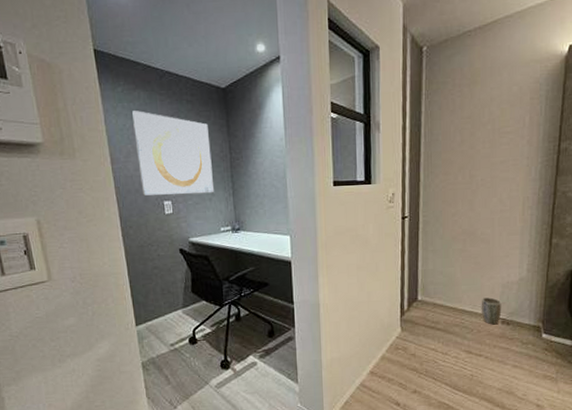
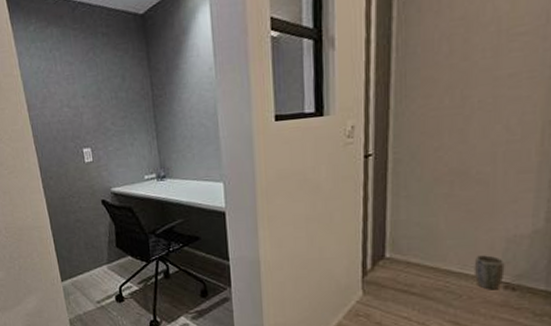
wall art: present [132,111,215,196] -> none [46,50,137,143]

